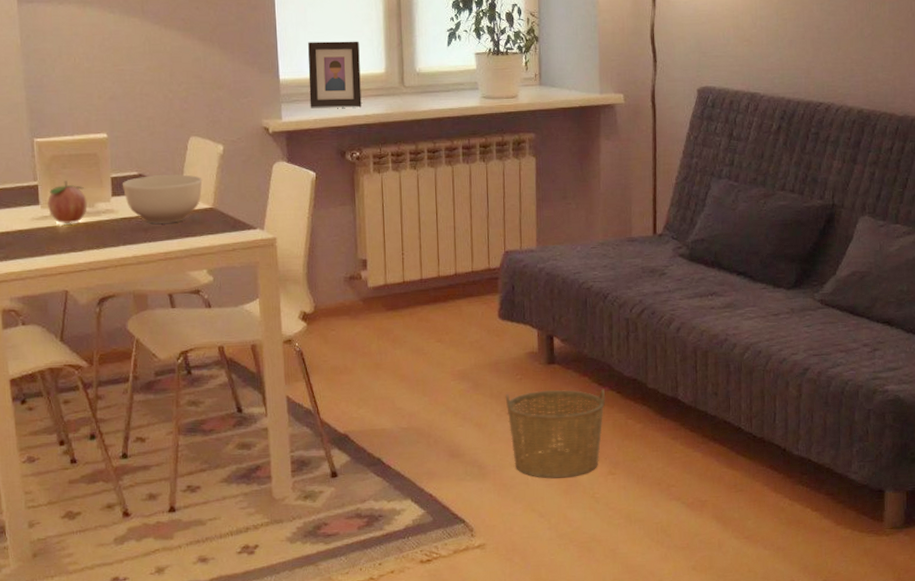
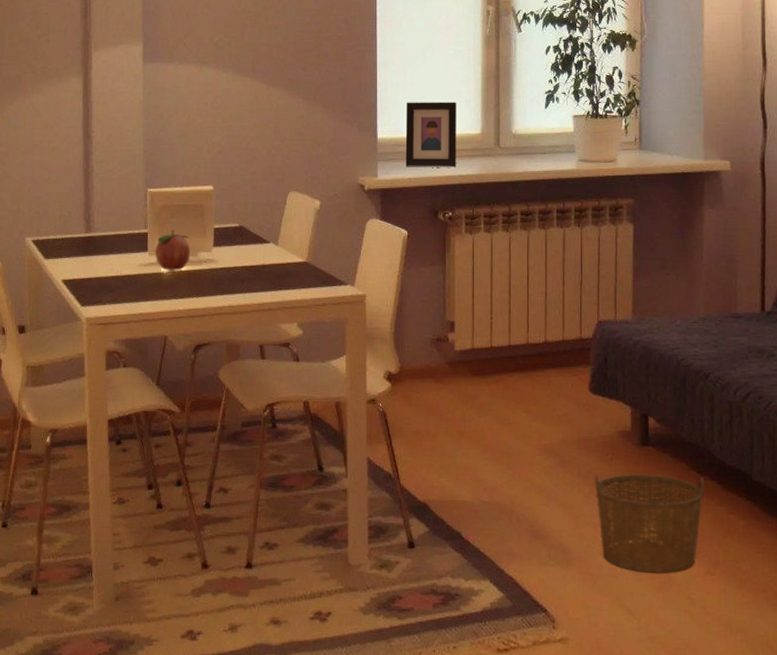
bowl: present [122,174,203,224] -> none [223,228,299,275]

